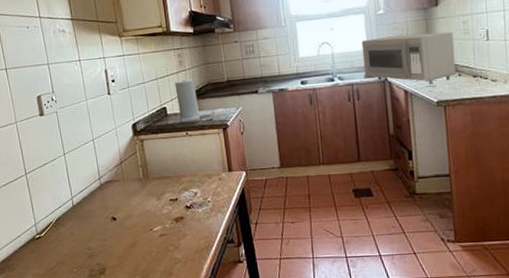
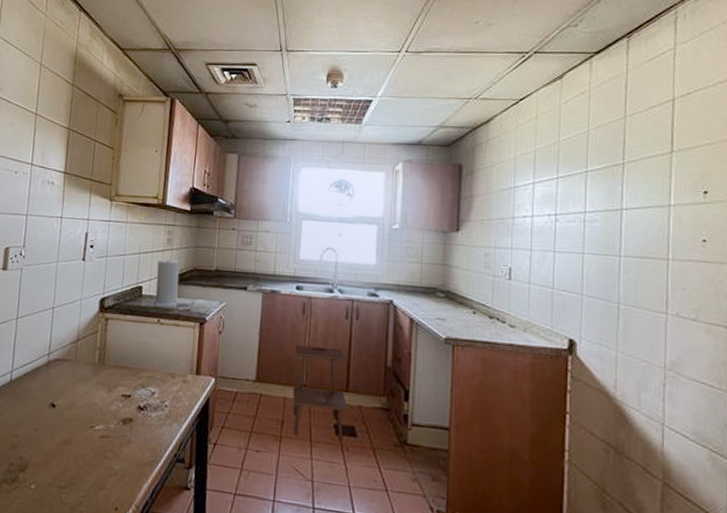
step stool: none [309,128,363,205] -> present [292,344,348,441]
microwave: present [361,31,456,84] -> none [368,253,472,317]

